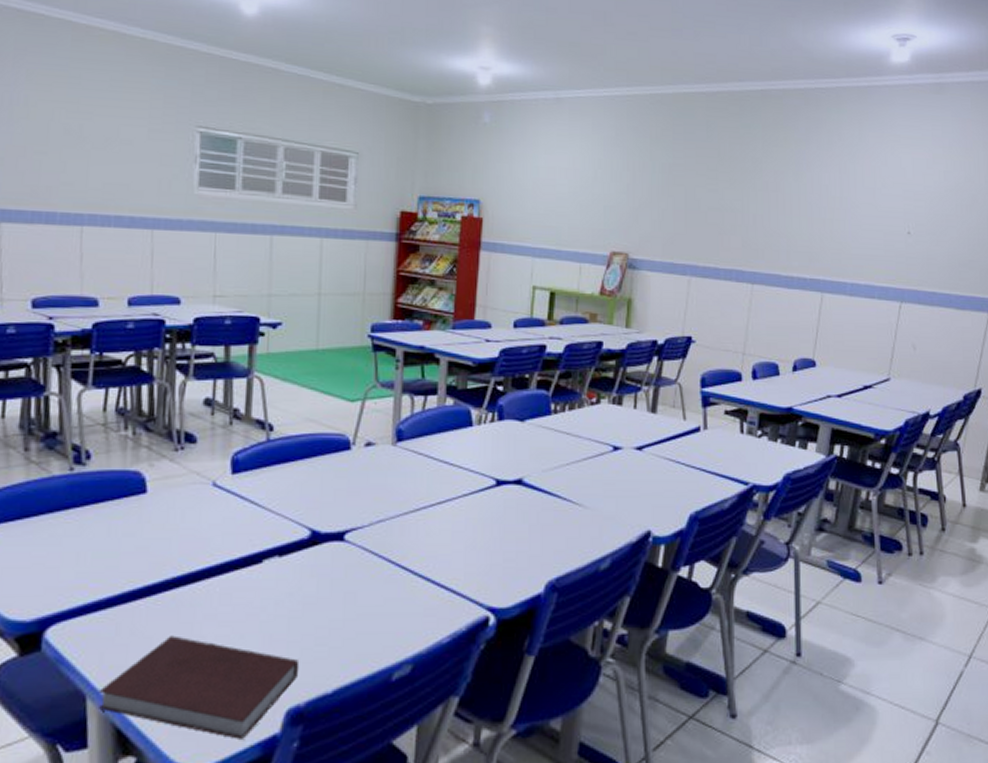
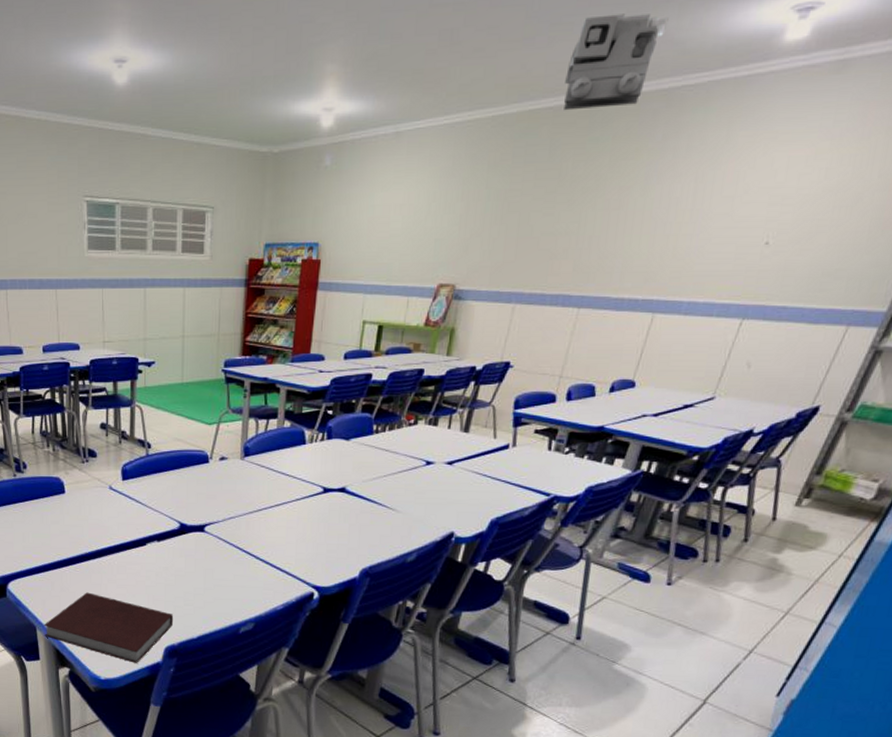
total station: none [714,19,796,99] -> present [564,14,669,111]

